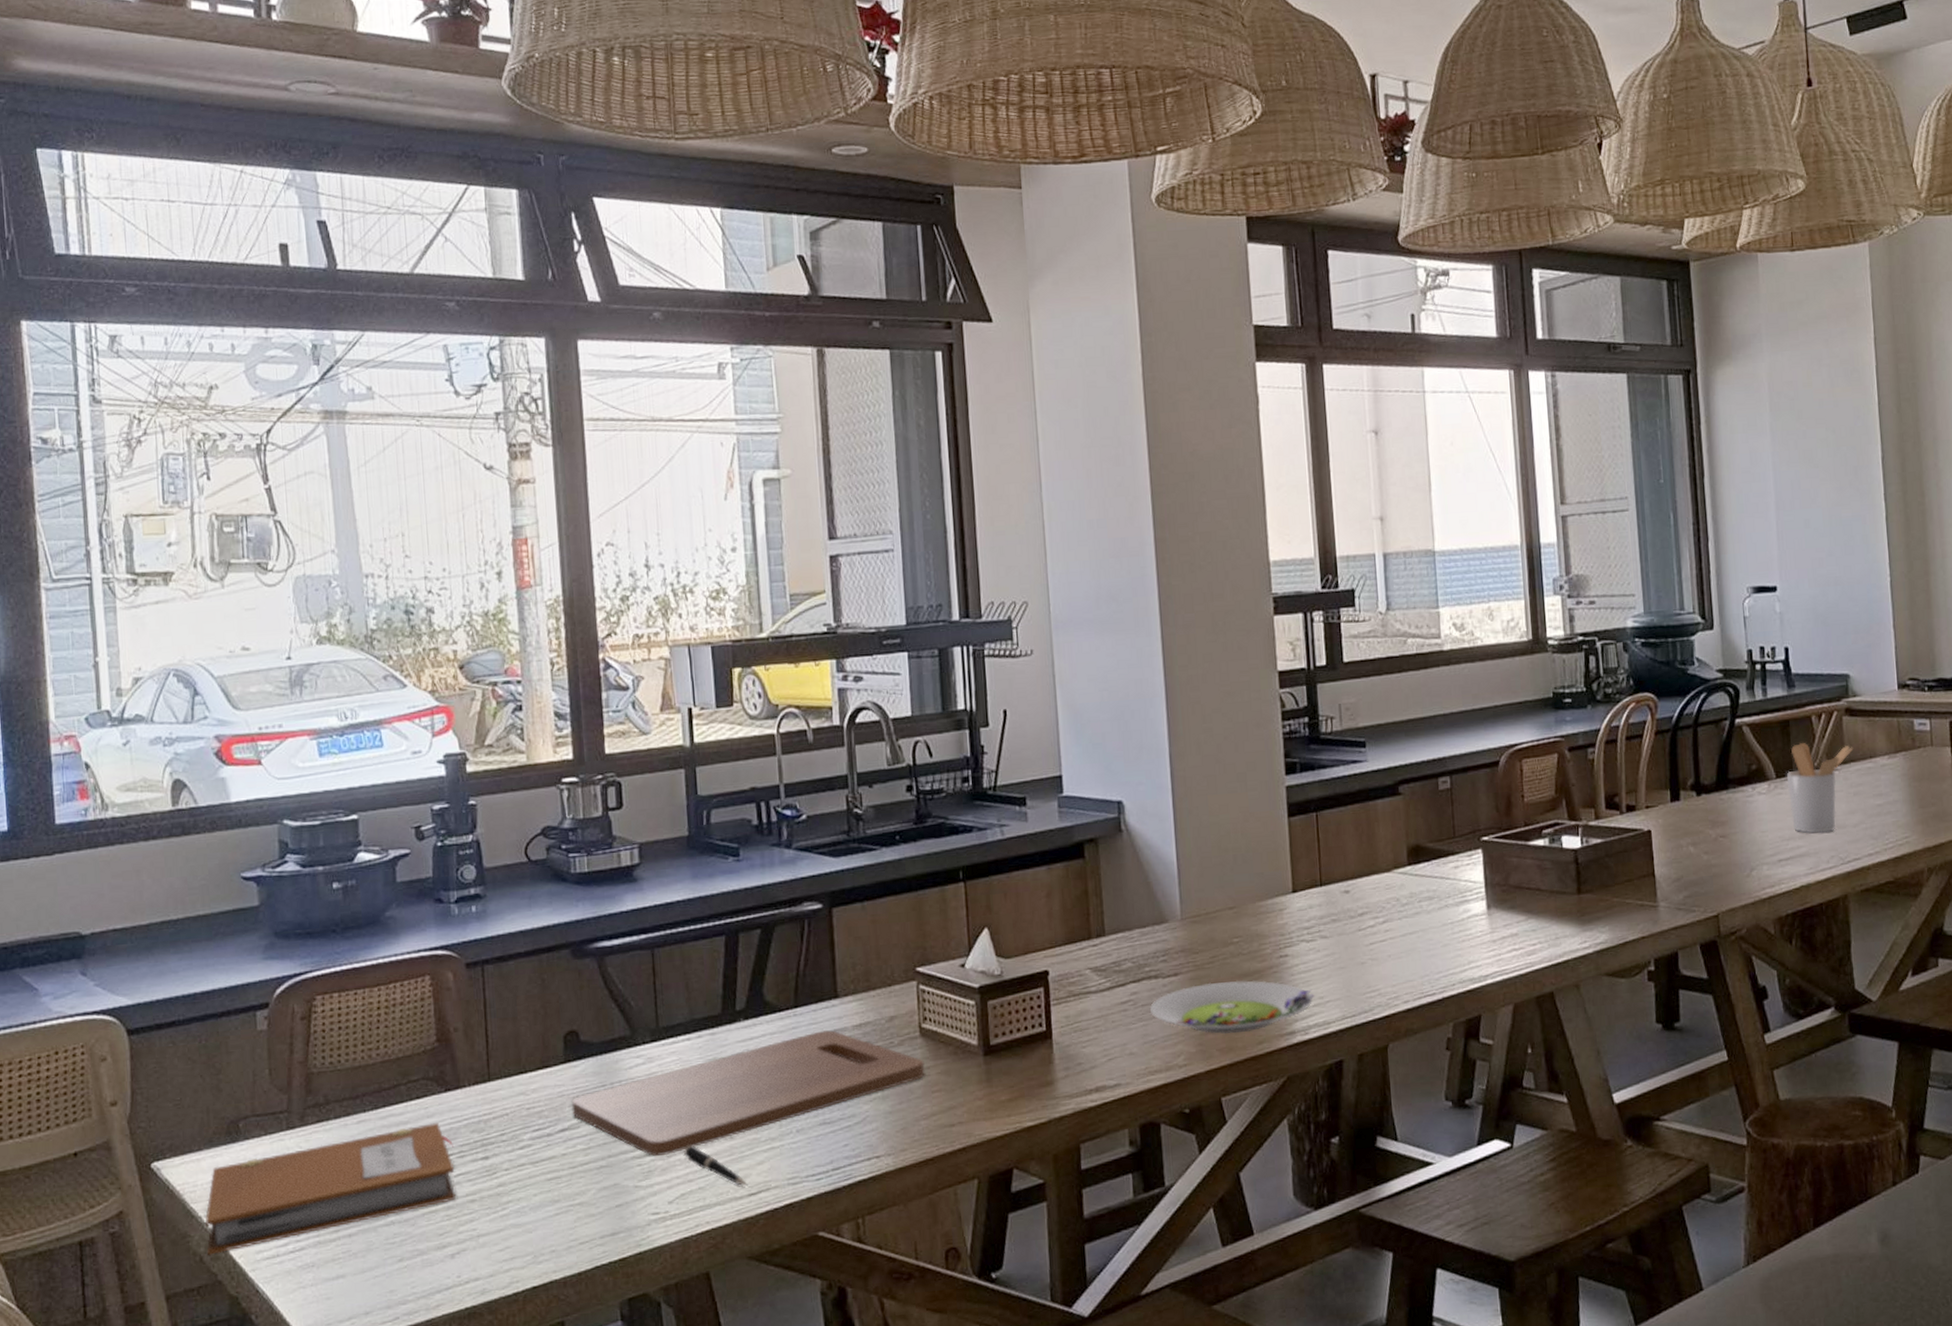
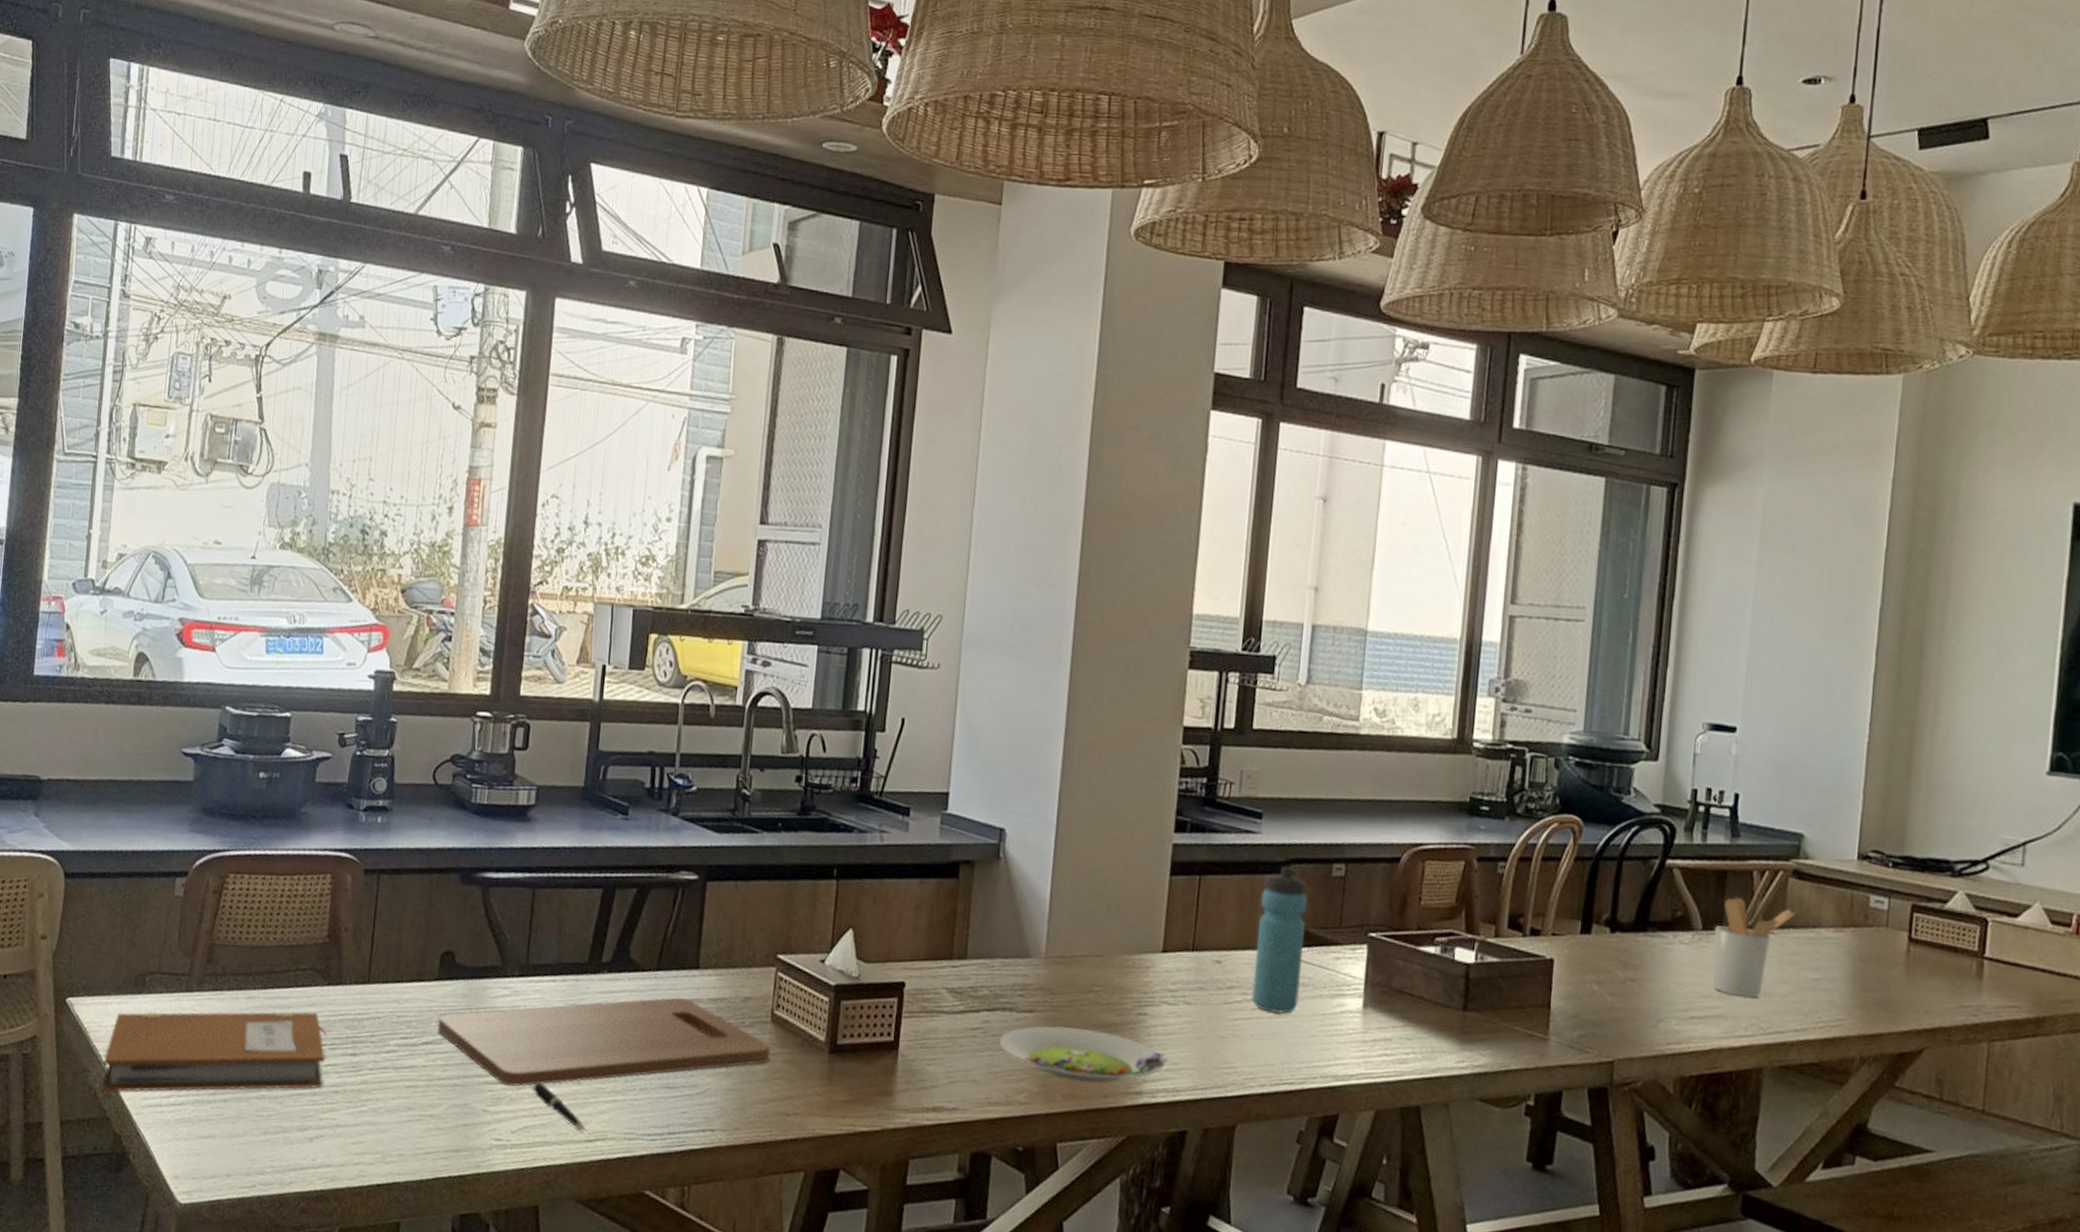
water bottle: none [1376,788,1427,931] -> present [1252,866,1308,1014]

